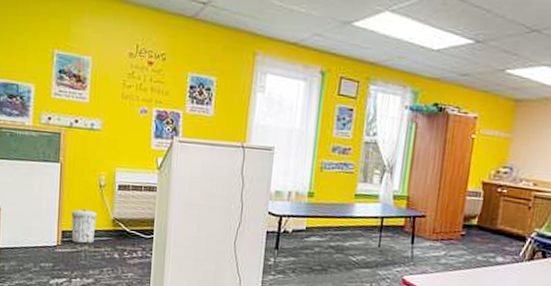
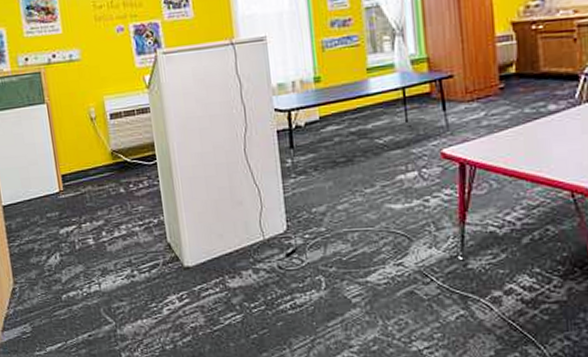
trash can: present [71,209,97,244] -> none [67,147,96,185]

